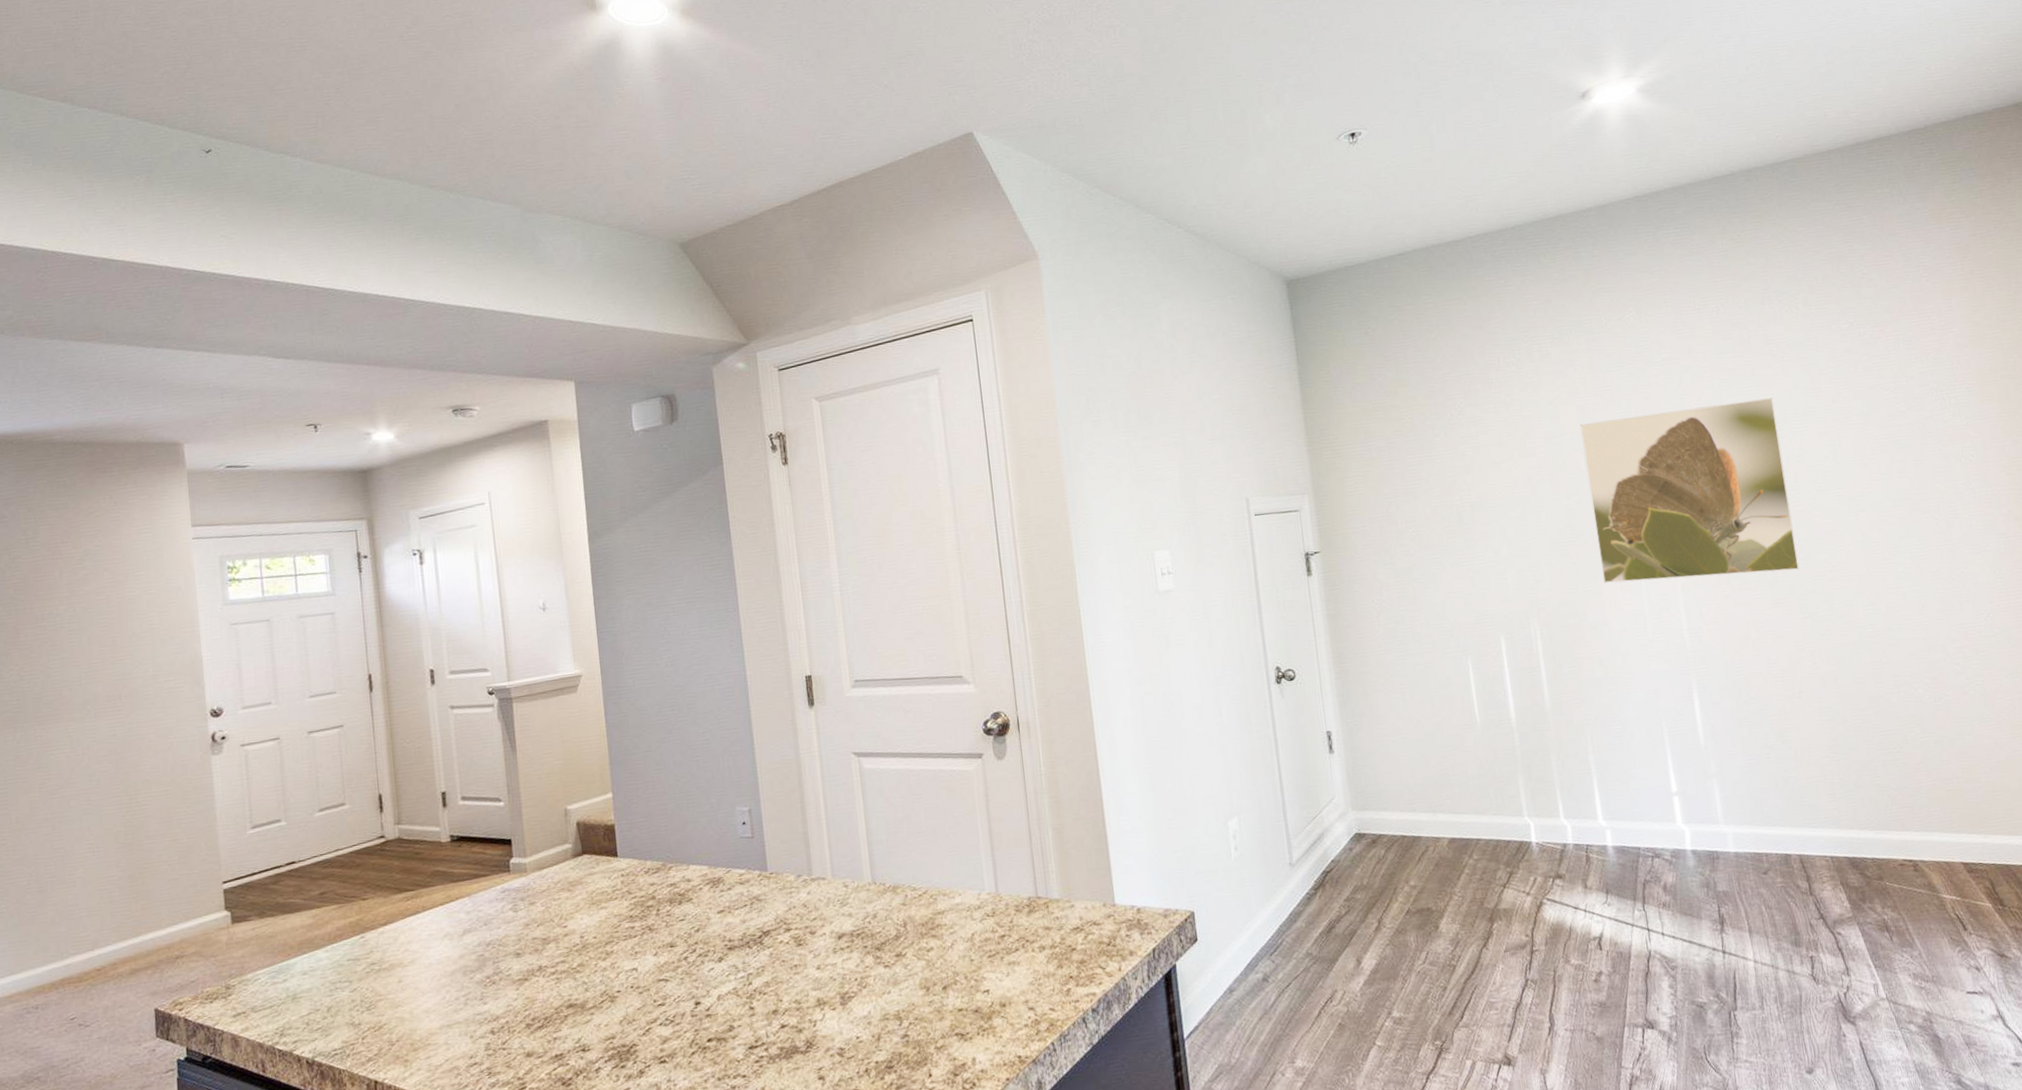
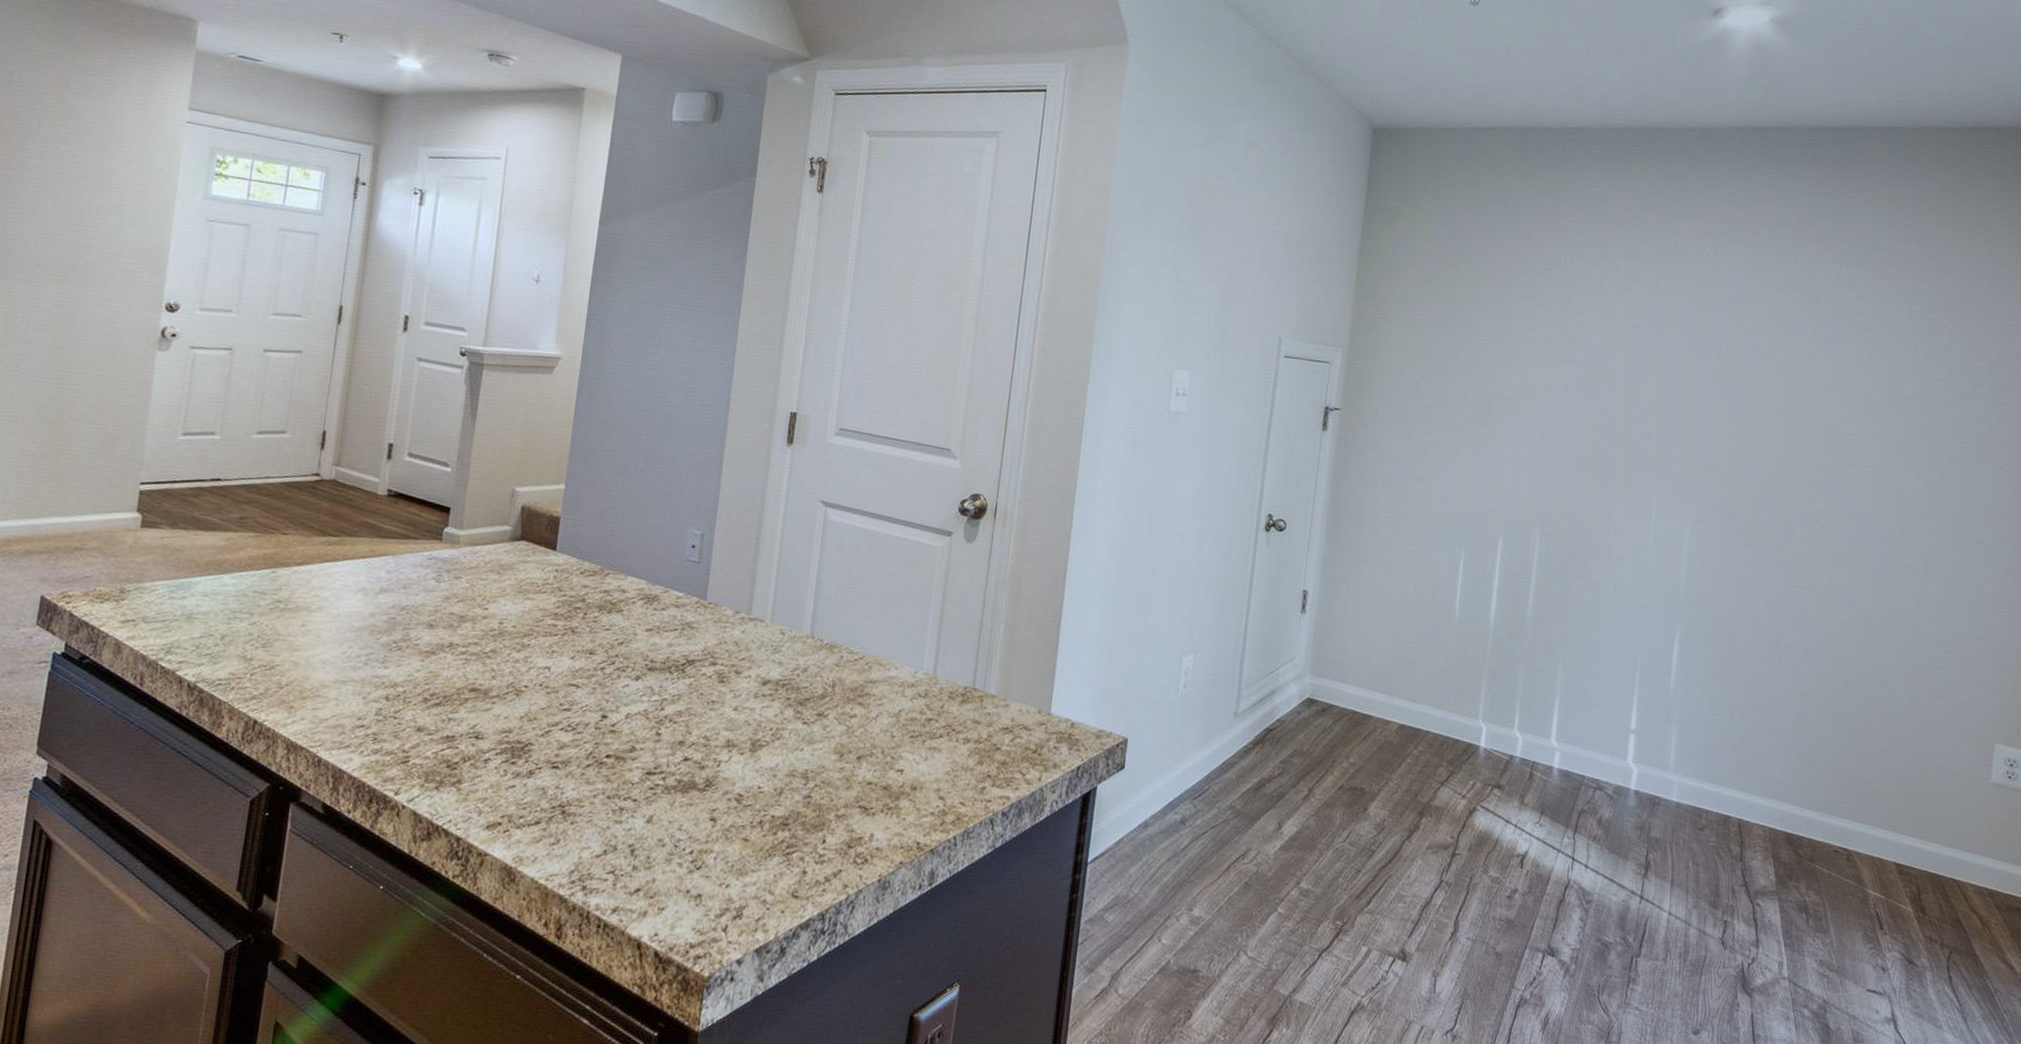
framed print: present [1580,398,1800,584] -> none [1614,342,1828,539]

